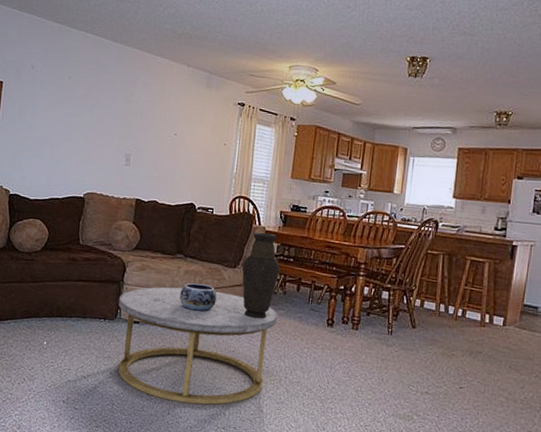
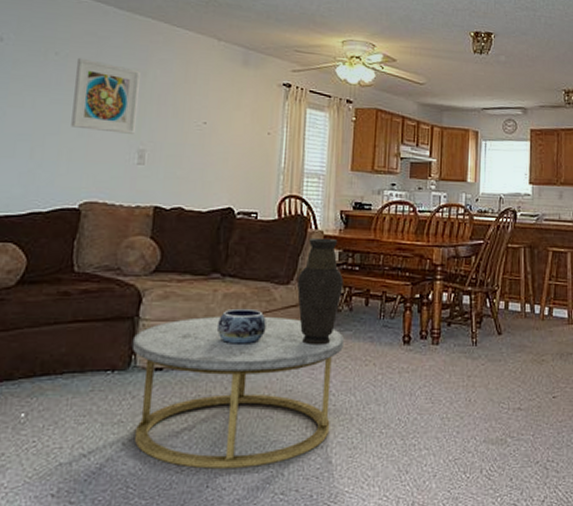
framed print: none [79,81,129,142] -> present [71,57,140,134]

